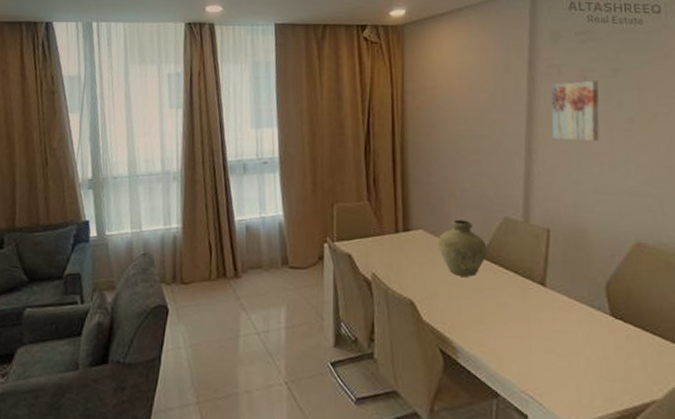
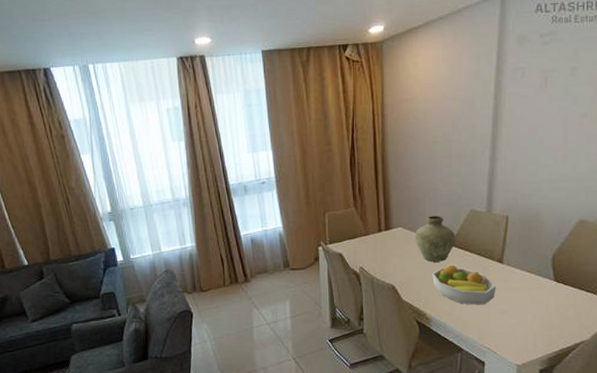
fruit bowl: none [459,282,539,338] -> present [432,265,497,305]
wall art: present [551,80,600,142] -> none [514,80,558,138]

